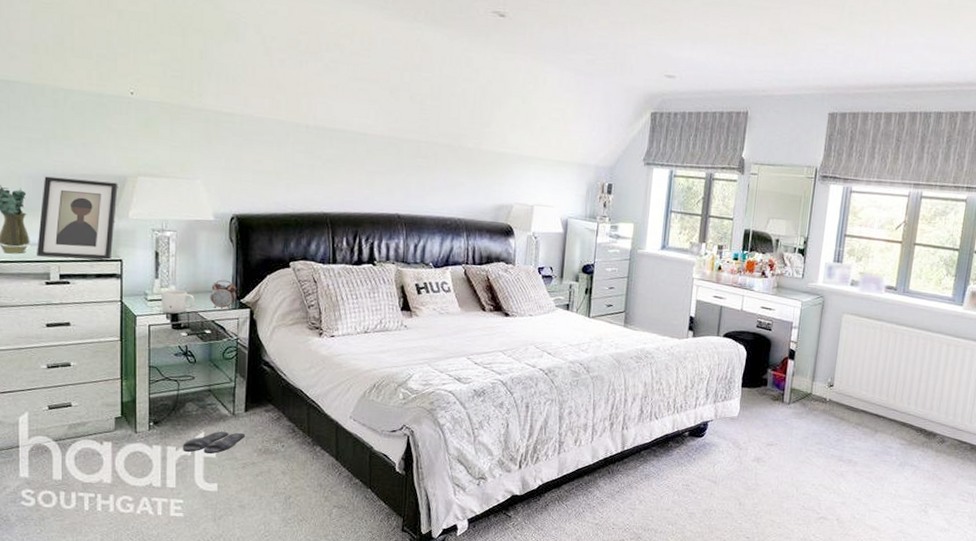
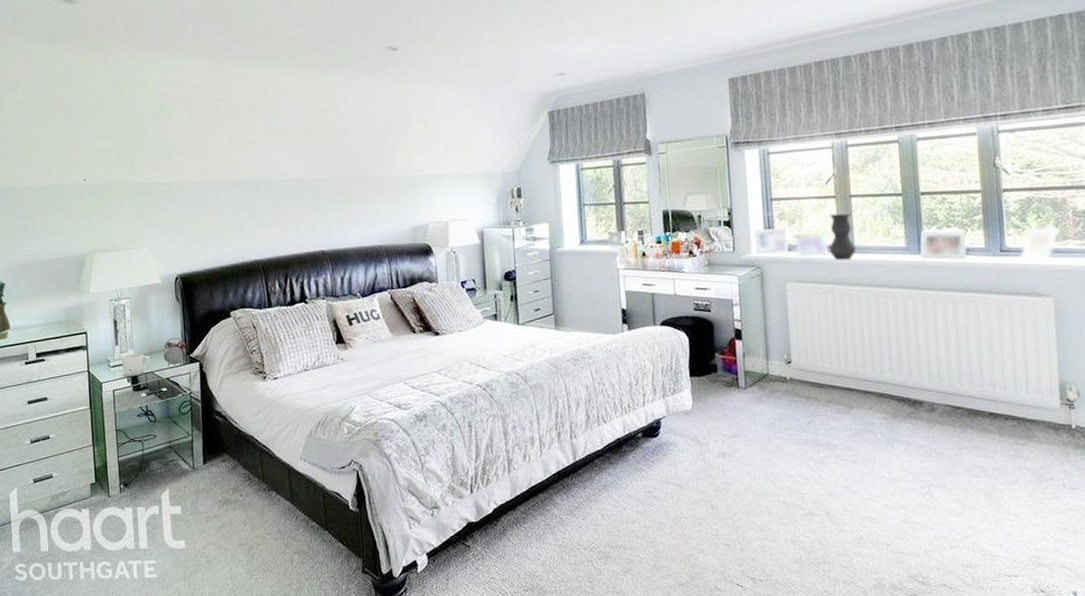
picture frame: present [37,176,118,260] -> none [16,262,79,339]
slippers: present [182,431,244,454] -> none [150,485,205,511]
vase: none [886,258,912,302] -> present [829,213,856,261]

